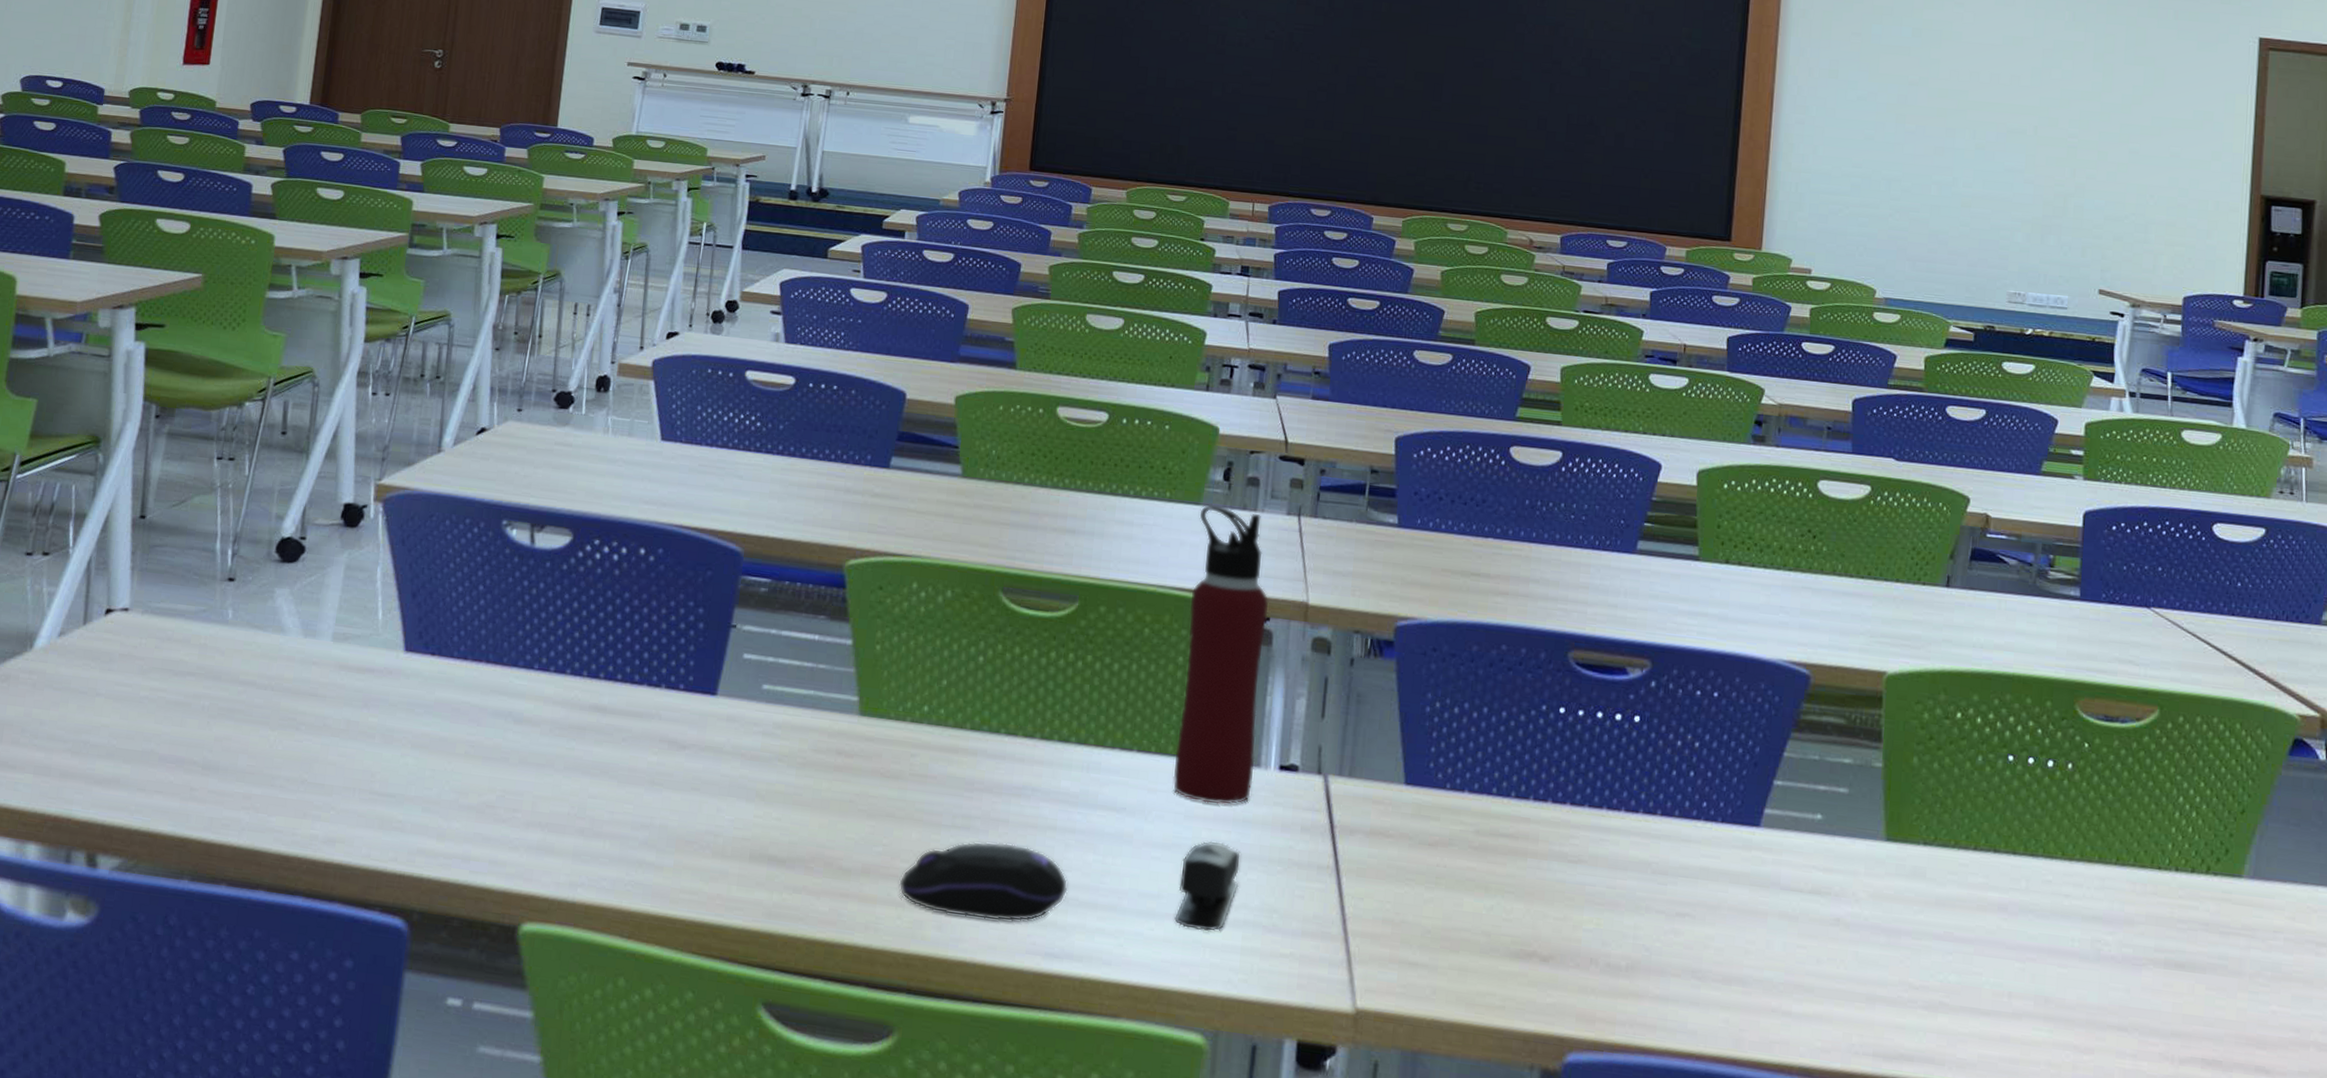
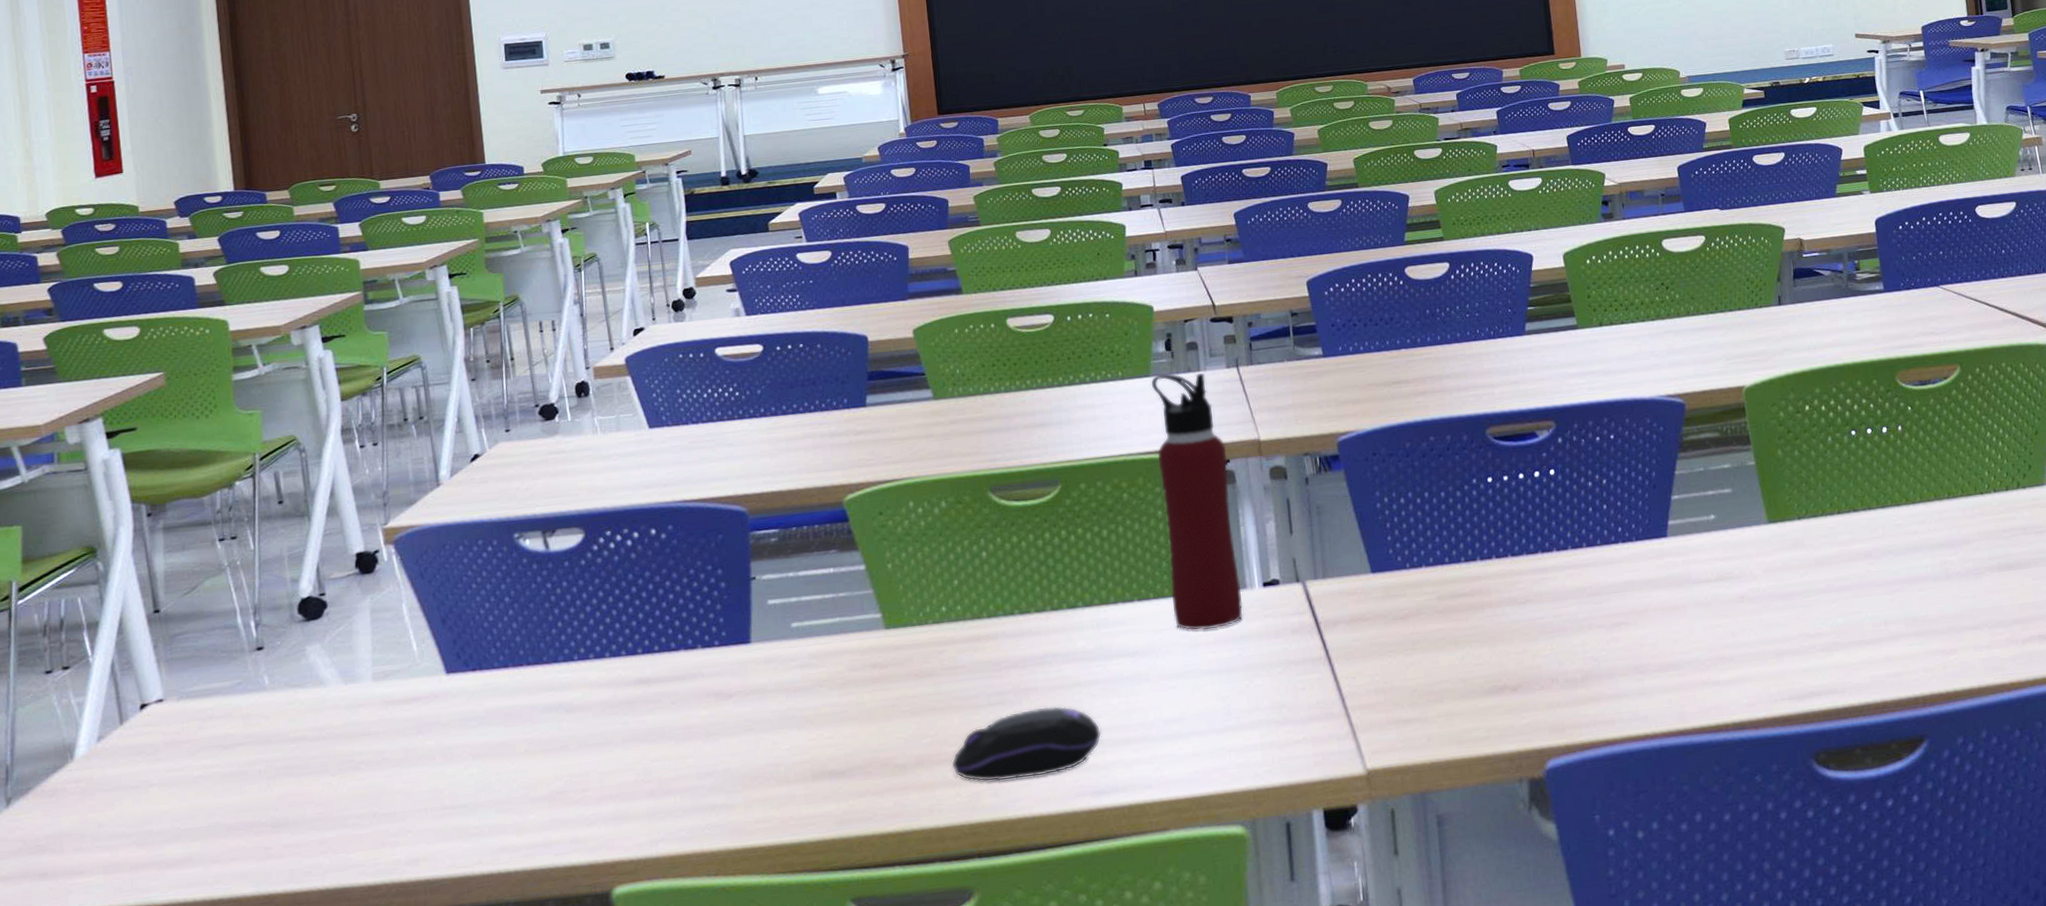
stapler: present [1174,841,1240,932] -> none [1195,660,1248,740]

